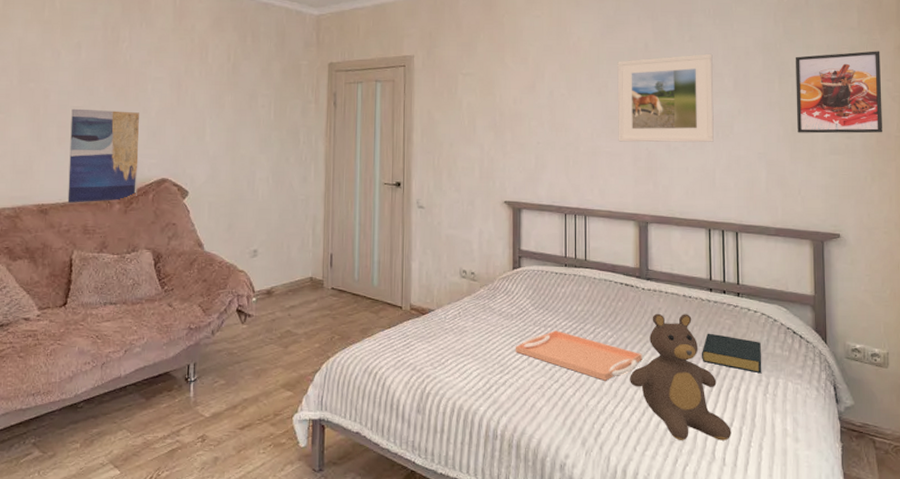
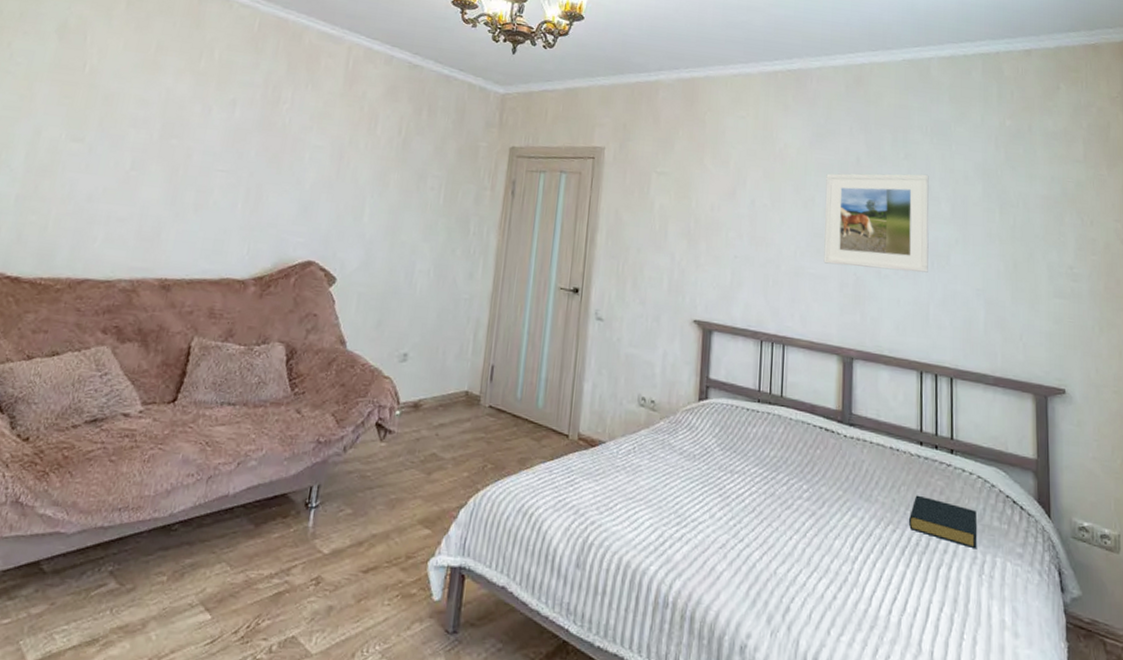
wall art: present [67,108,140,203] -> none [195,172,292,283]
serving tray: present [515,330,643,381] -> none [695,478,842,545]
teddy bear: present [630,313,731,441] -> none [826,466,941,630]
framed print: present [795,51,882,134] -> none [1017,186,1111,278]

